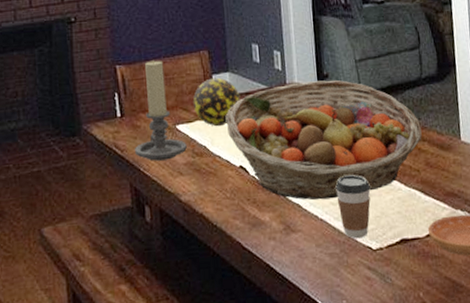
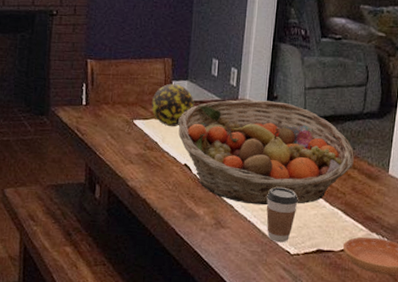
candle holder: present [135,60,187,161] -> none [94,59,140,149]

